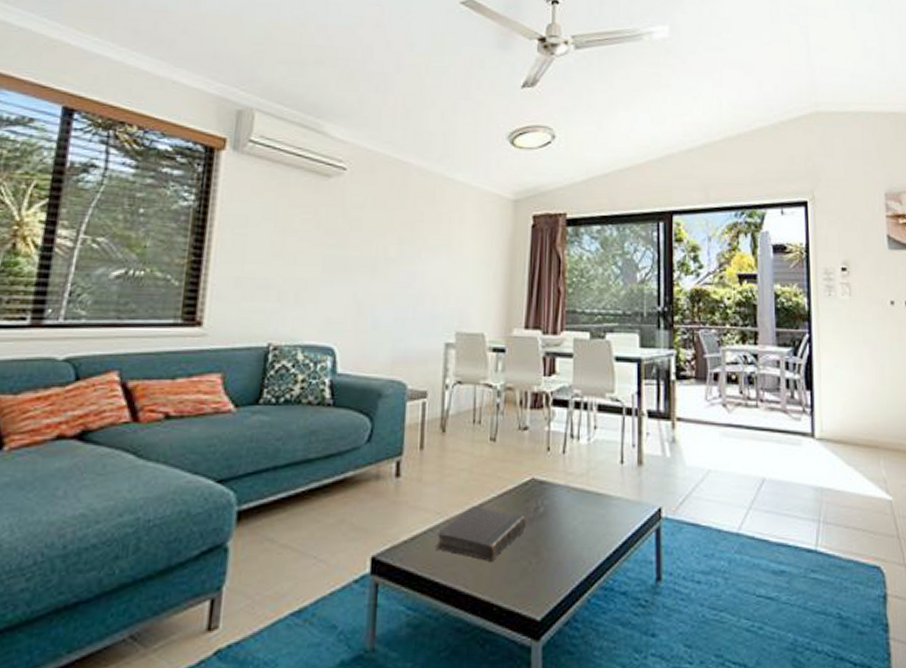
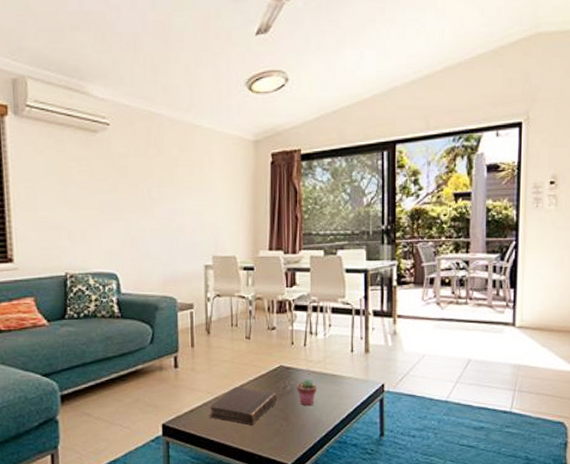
potted succulent: none [551,497,577,536] -> present [297,378,317,406]

